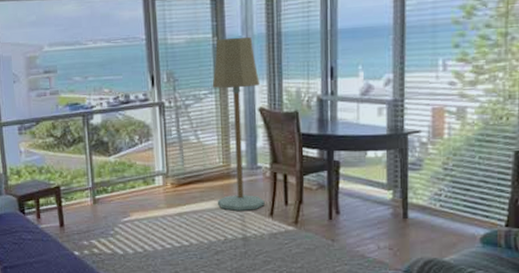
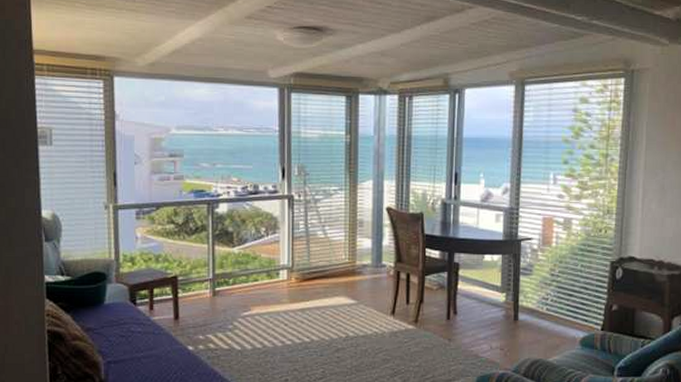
floor lamp: present [212,37,265,211] -> none [340,137,388,308]

